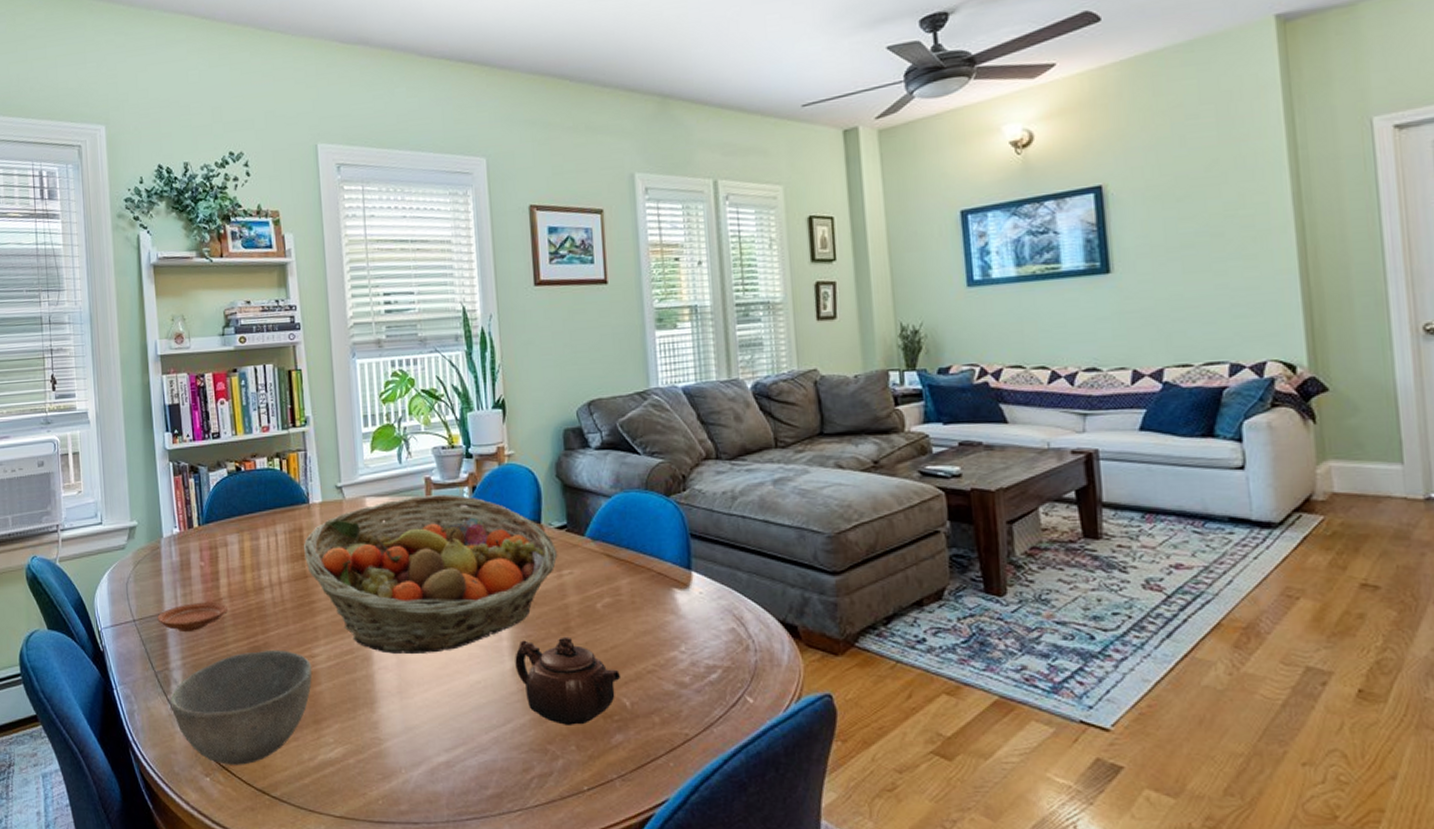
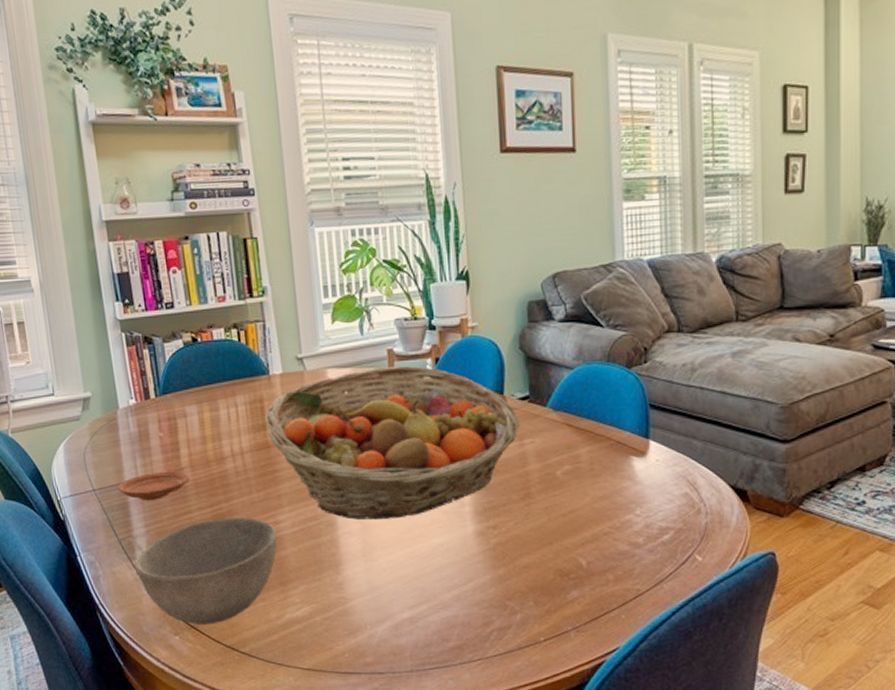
teapot: present [515,636,621,725] -> none [476,502,579,583]

